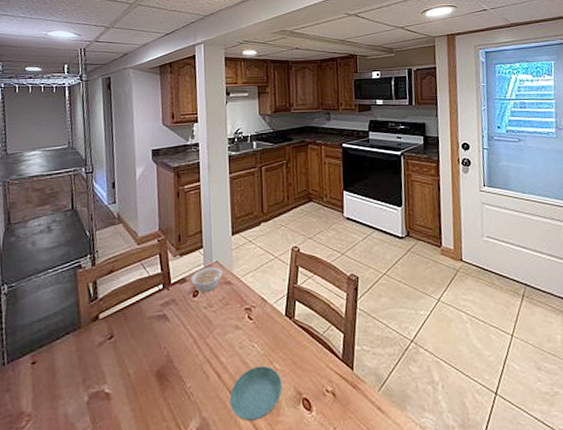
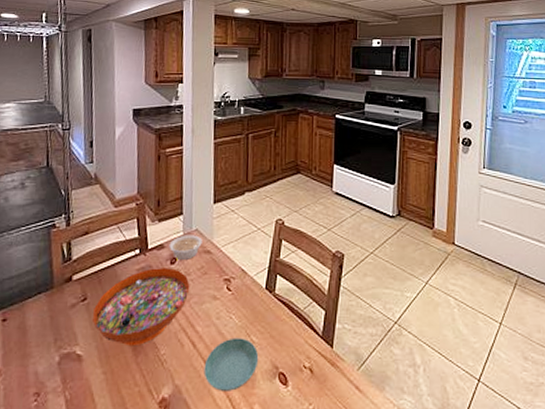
decorative bowl: none [120,301,213,382] -> present [93,268,190,347]

